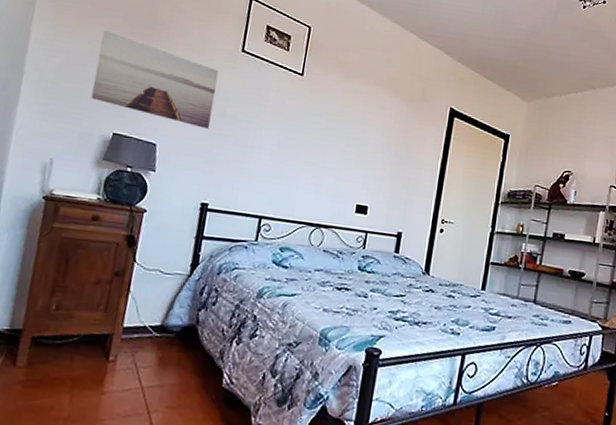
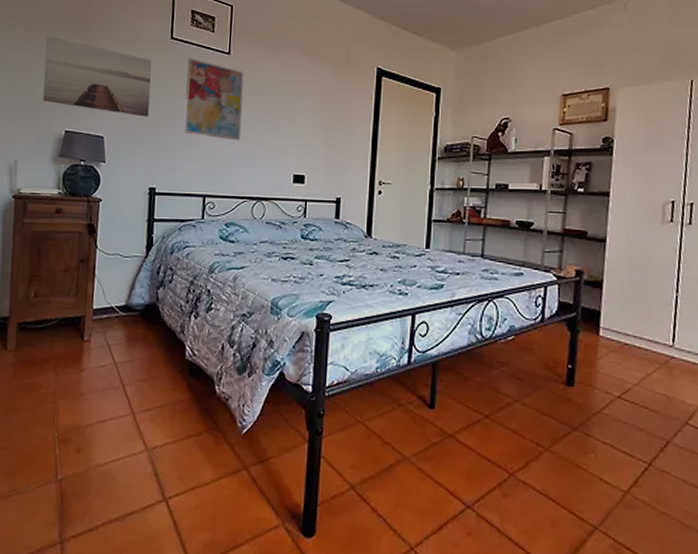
wall art: none [244,74,316,164] -> present [183,58,244,141]

